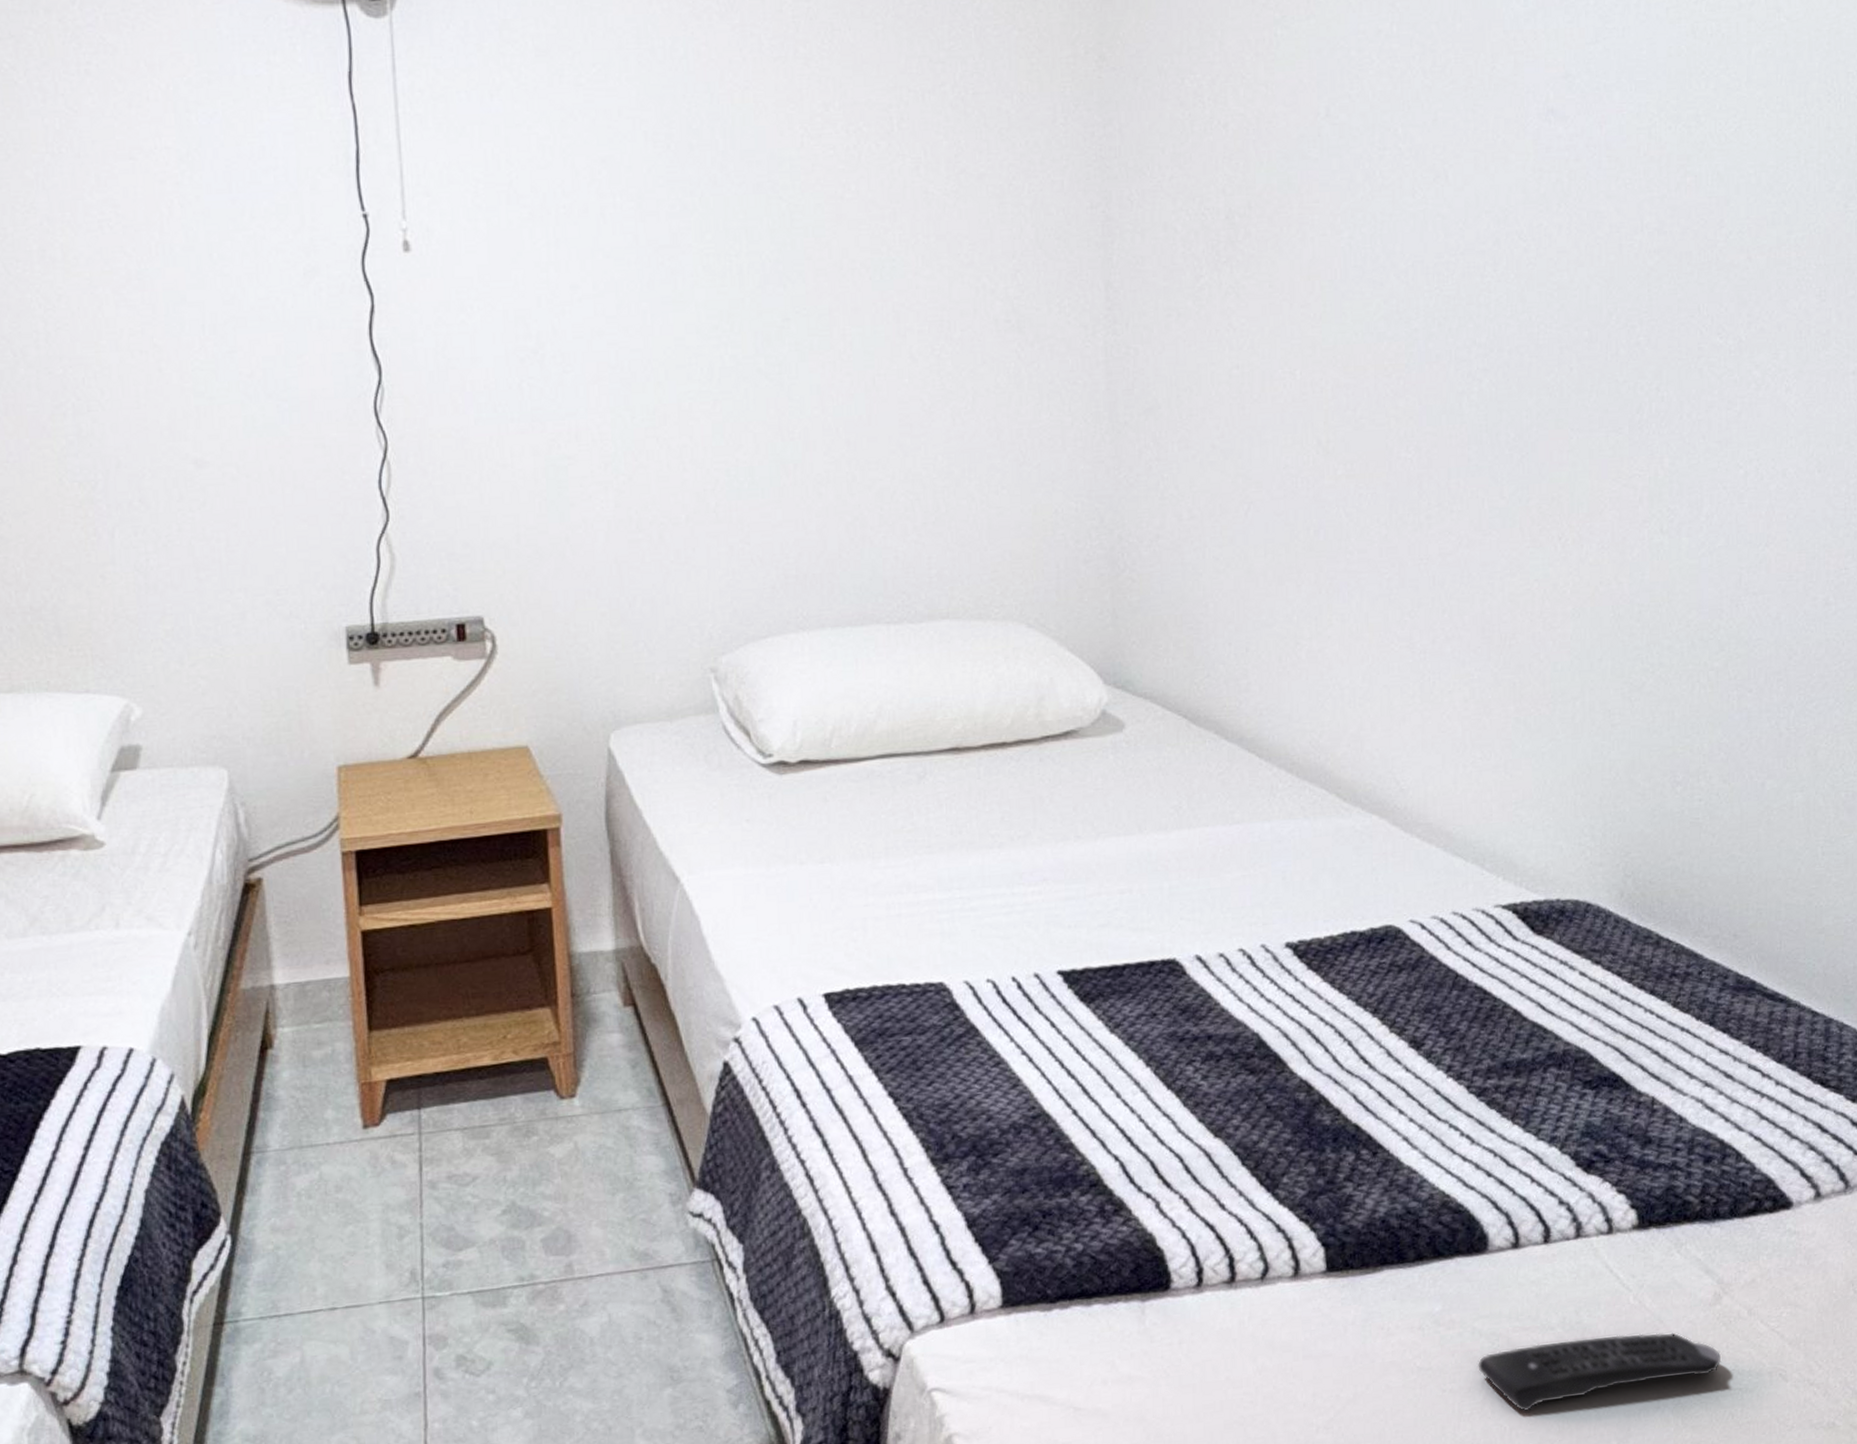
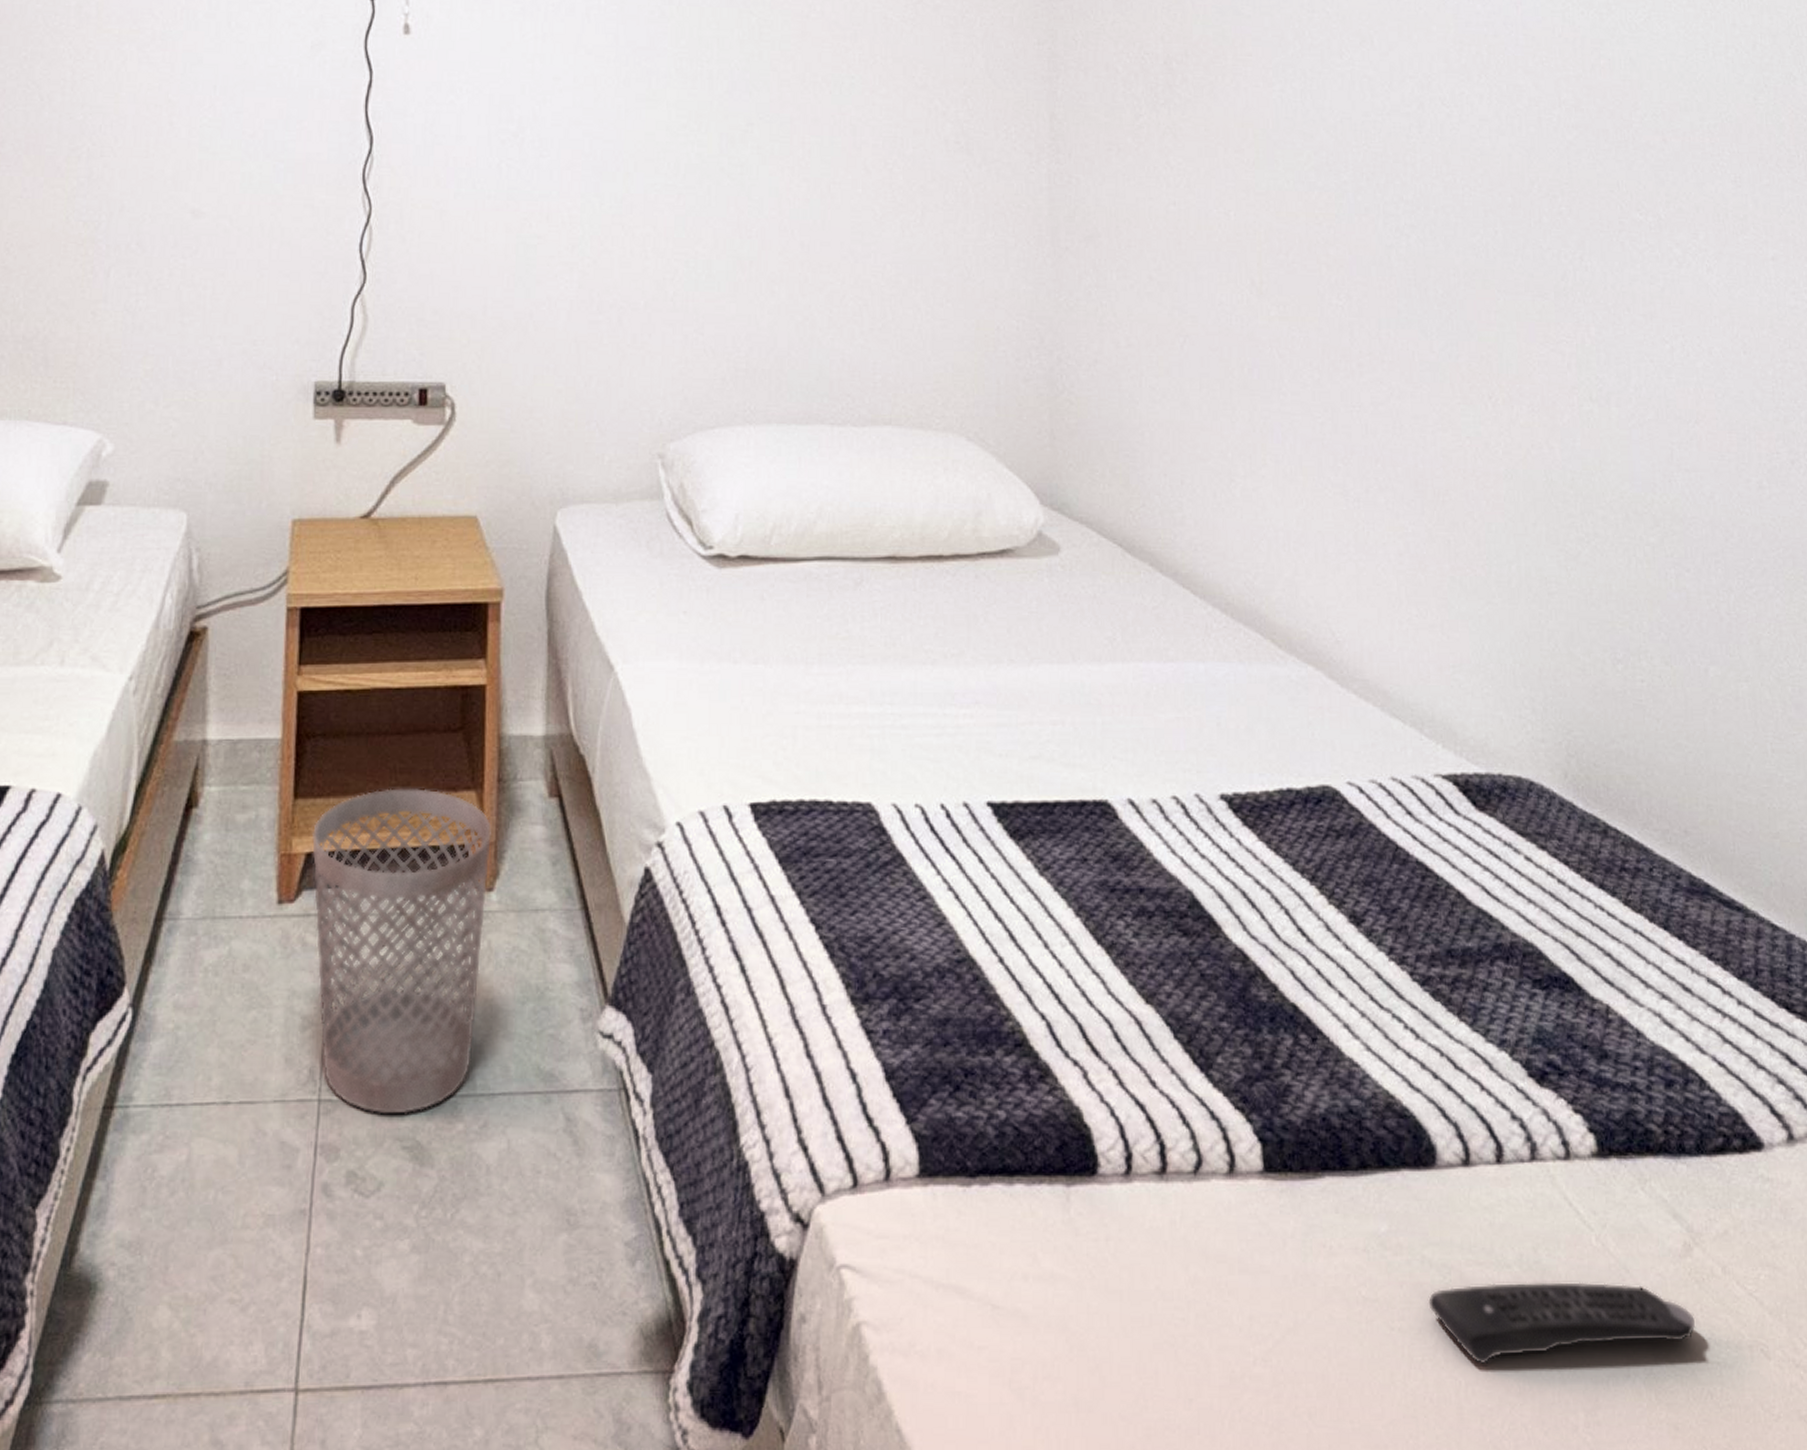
wastebasket: none [389,1010,570,1304] -> present [311,788,493,1115]

